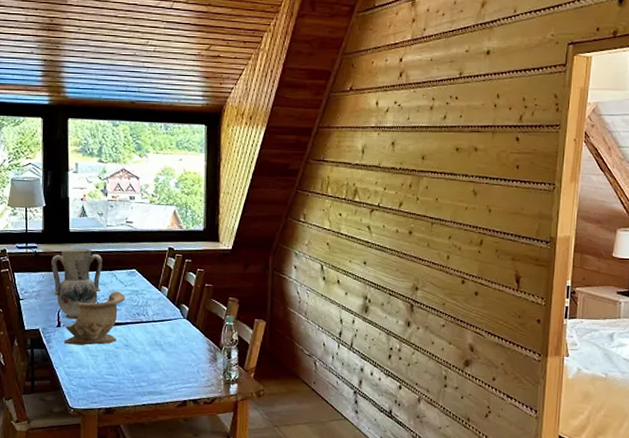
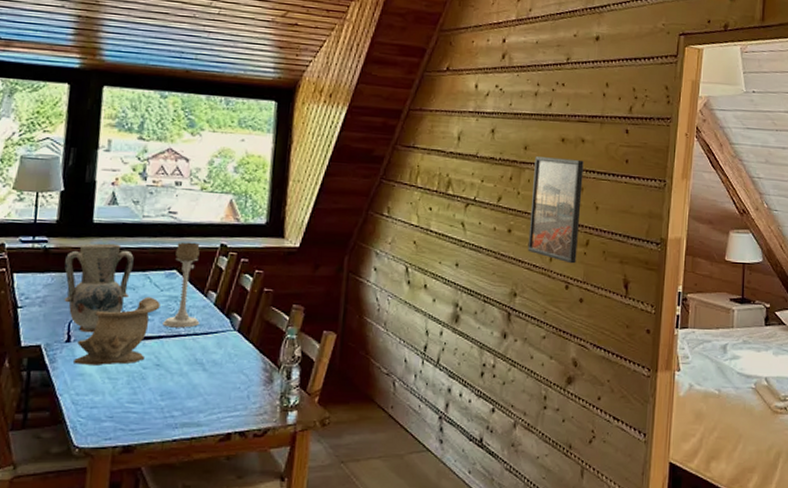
candle holder: none [128,246,157,316] -> present [162,242,200,328]
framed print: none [427,165,477,261] -> present [527,156,584,264]

